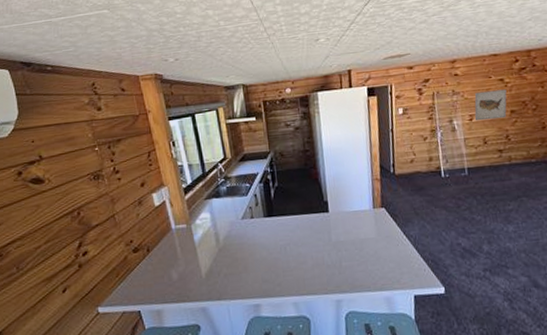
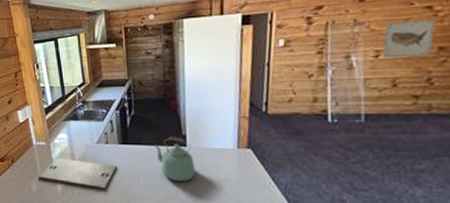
cutting board: none [180,239,264,268] -> present [39,157,117,190]
kettle: none [299,204,339,248] -> present [155,137,196,181]

